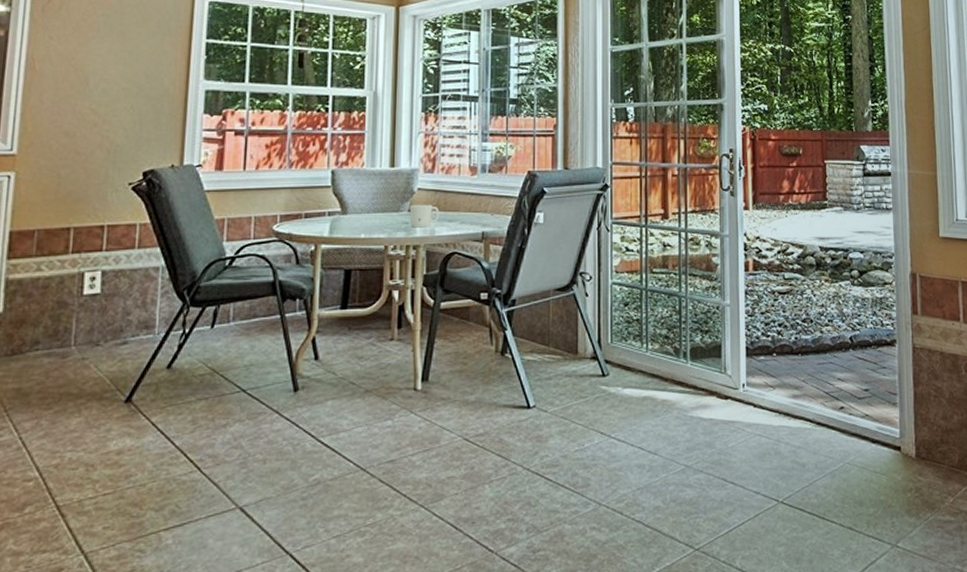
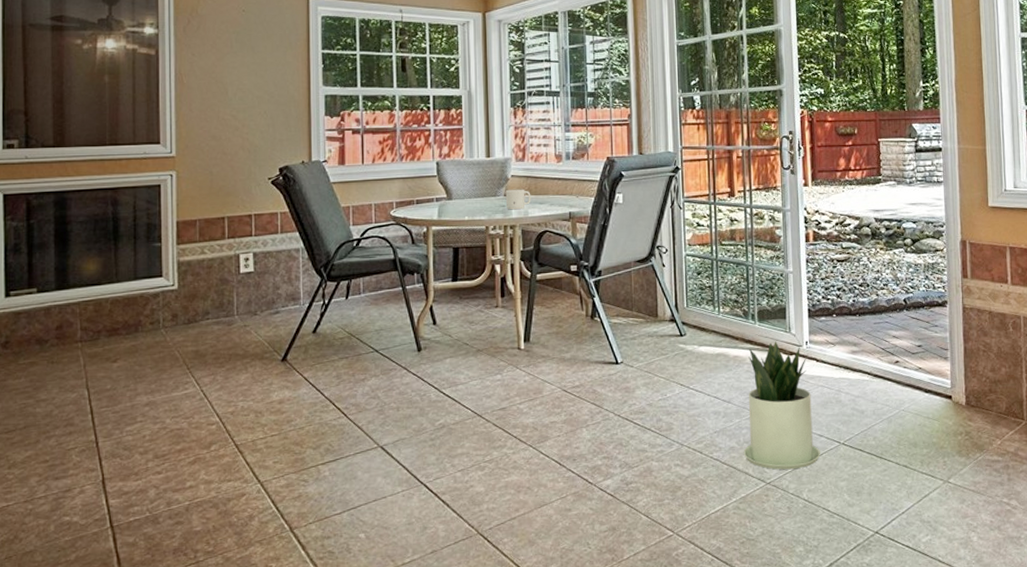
planter: none [669,383,756,534] -> present [743,341,820,470]

